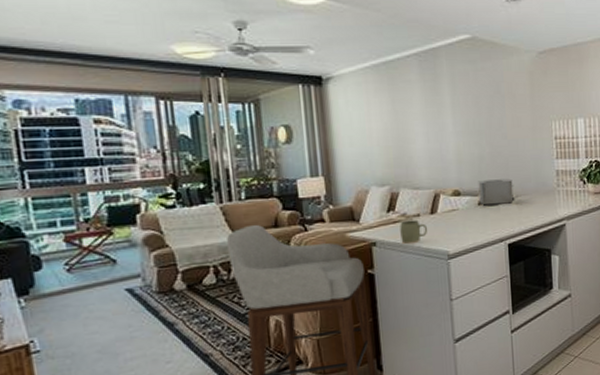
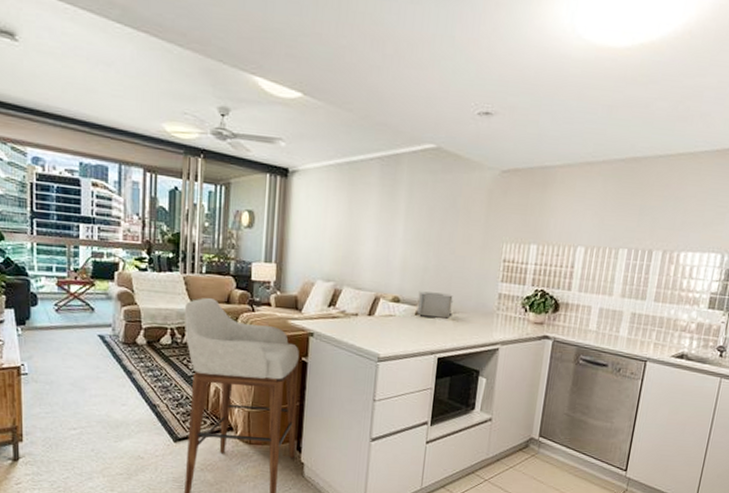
mug: present [400,220,428,245] -> none [336,317,364,341]

